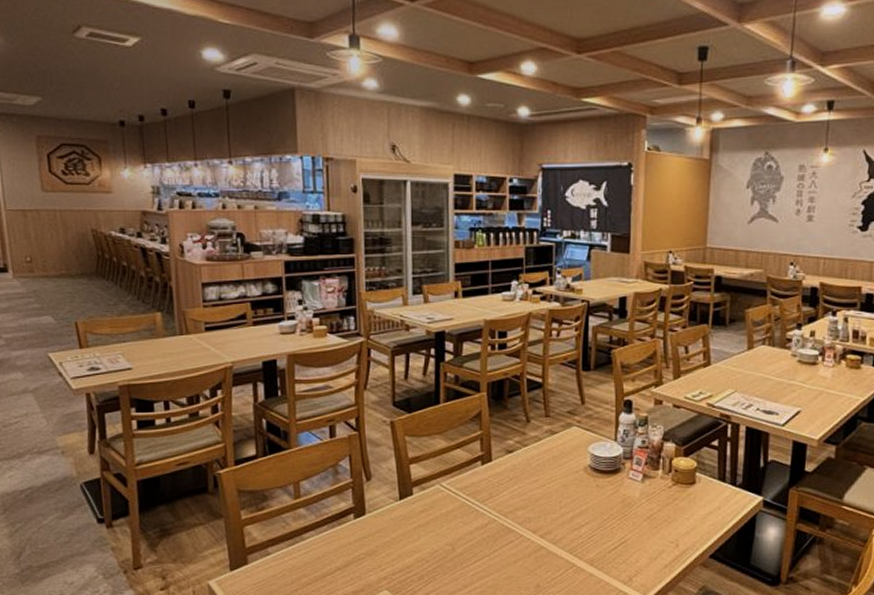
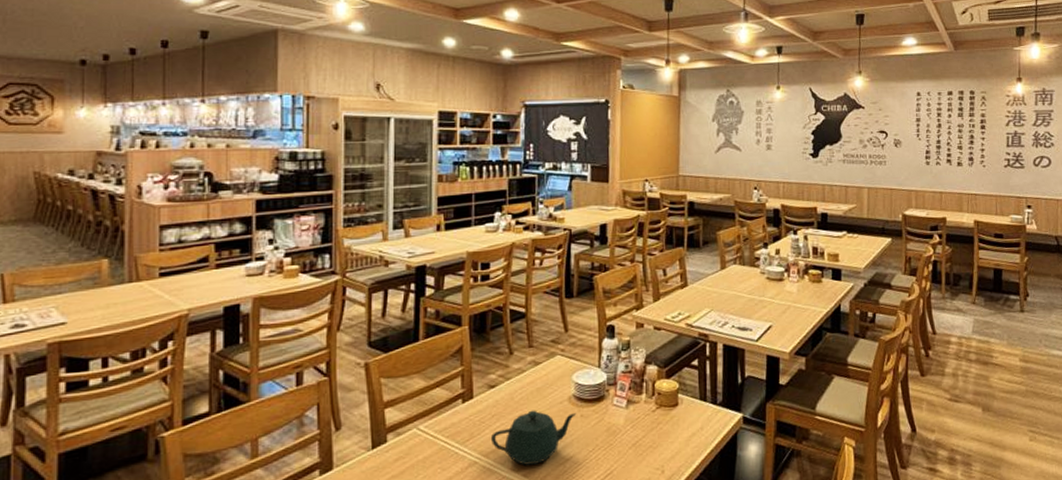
teapot: none [508,477,592,527] -> present [490,410,577,465]

